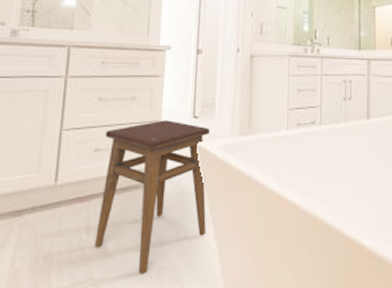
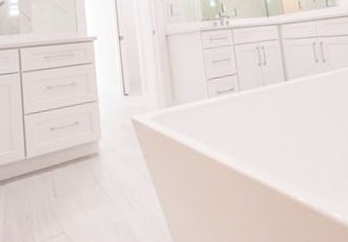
stool: present [95,120,211,275] -> none [56,99,149,230]

